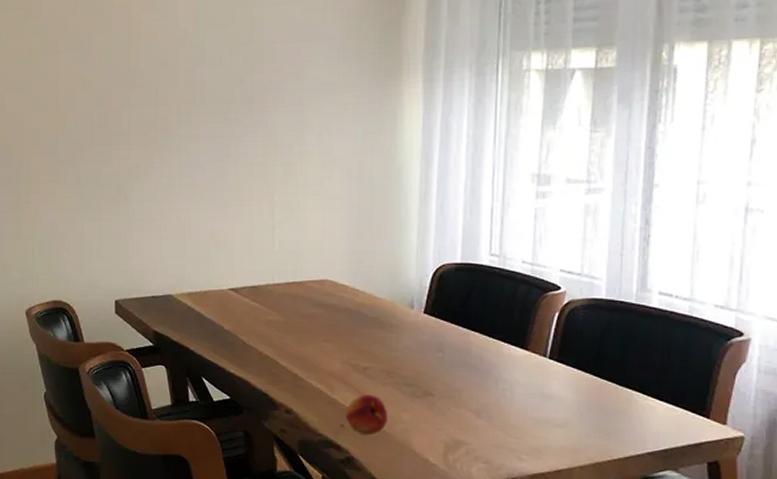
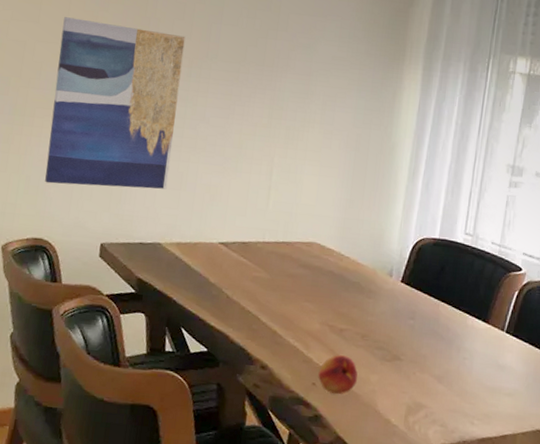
wall art: none [53,81,172,247] -> present [45,17,186,189]

